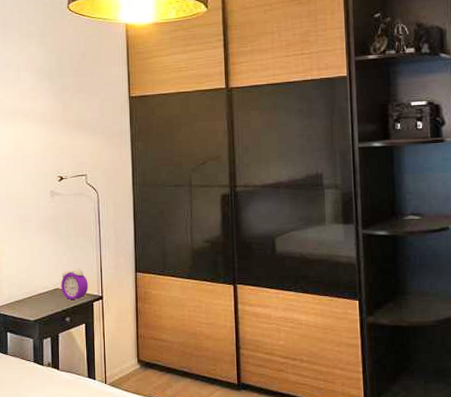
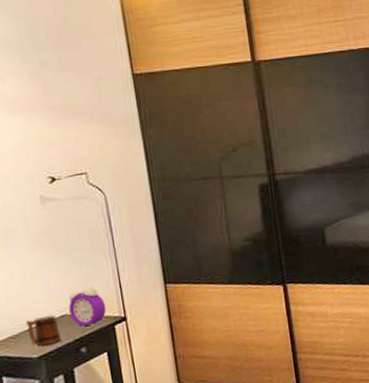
mug: none [29,287,52,311] -> present [26,315,61,346]

